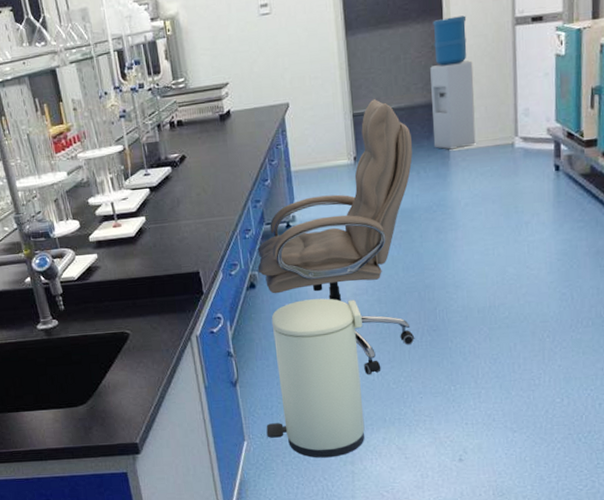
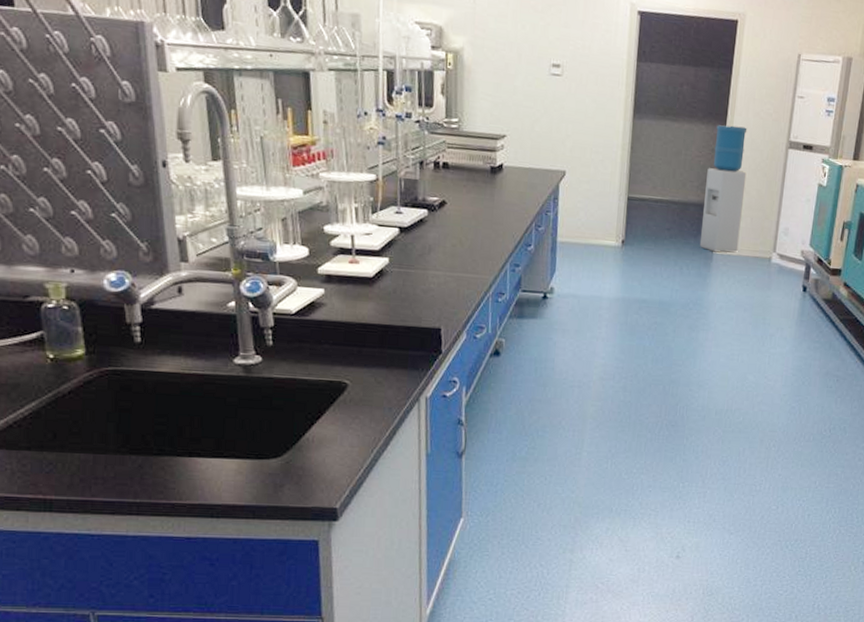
office chair: present [257,98,415,375] -> none [505,186,680,463]
pedal bin: present [266,298,365,458] -> none [487,376,605,544]

